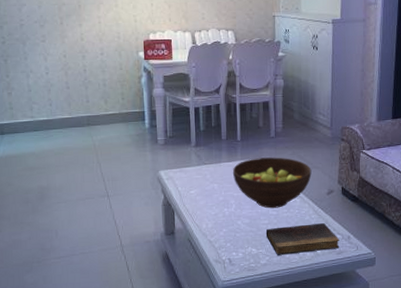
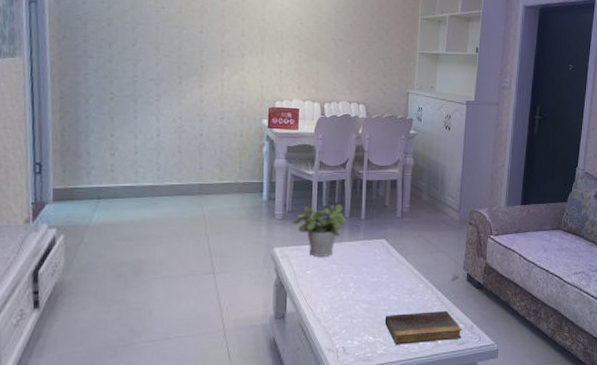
potted plant: none [174,128,224,177] -> present [292,204,347,257]
fruit bowl: present [232,157,312,209] -> none [353,238,437,293]

